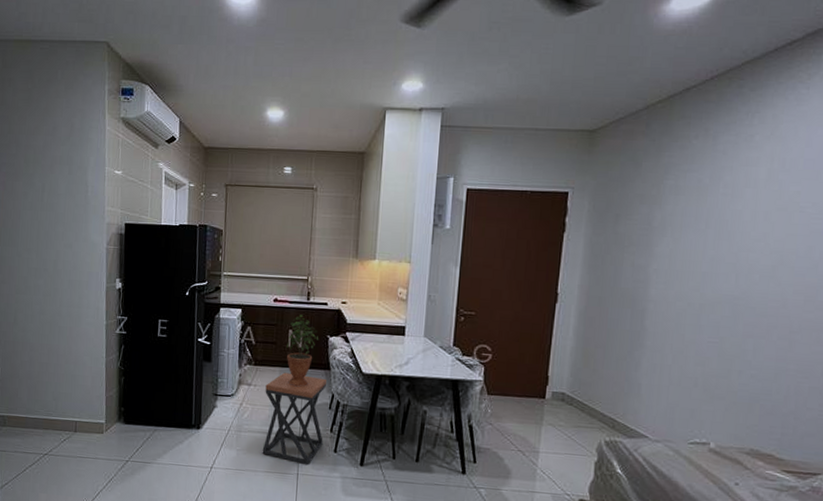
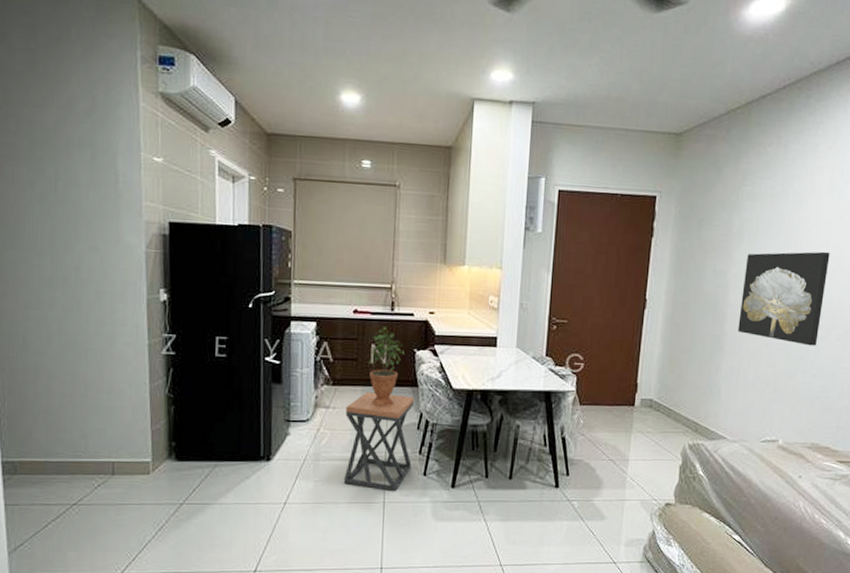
wall art: none [660,245,770,346] -> present [738,251,830,346]

